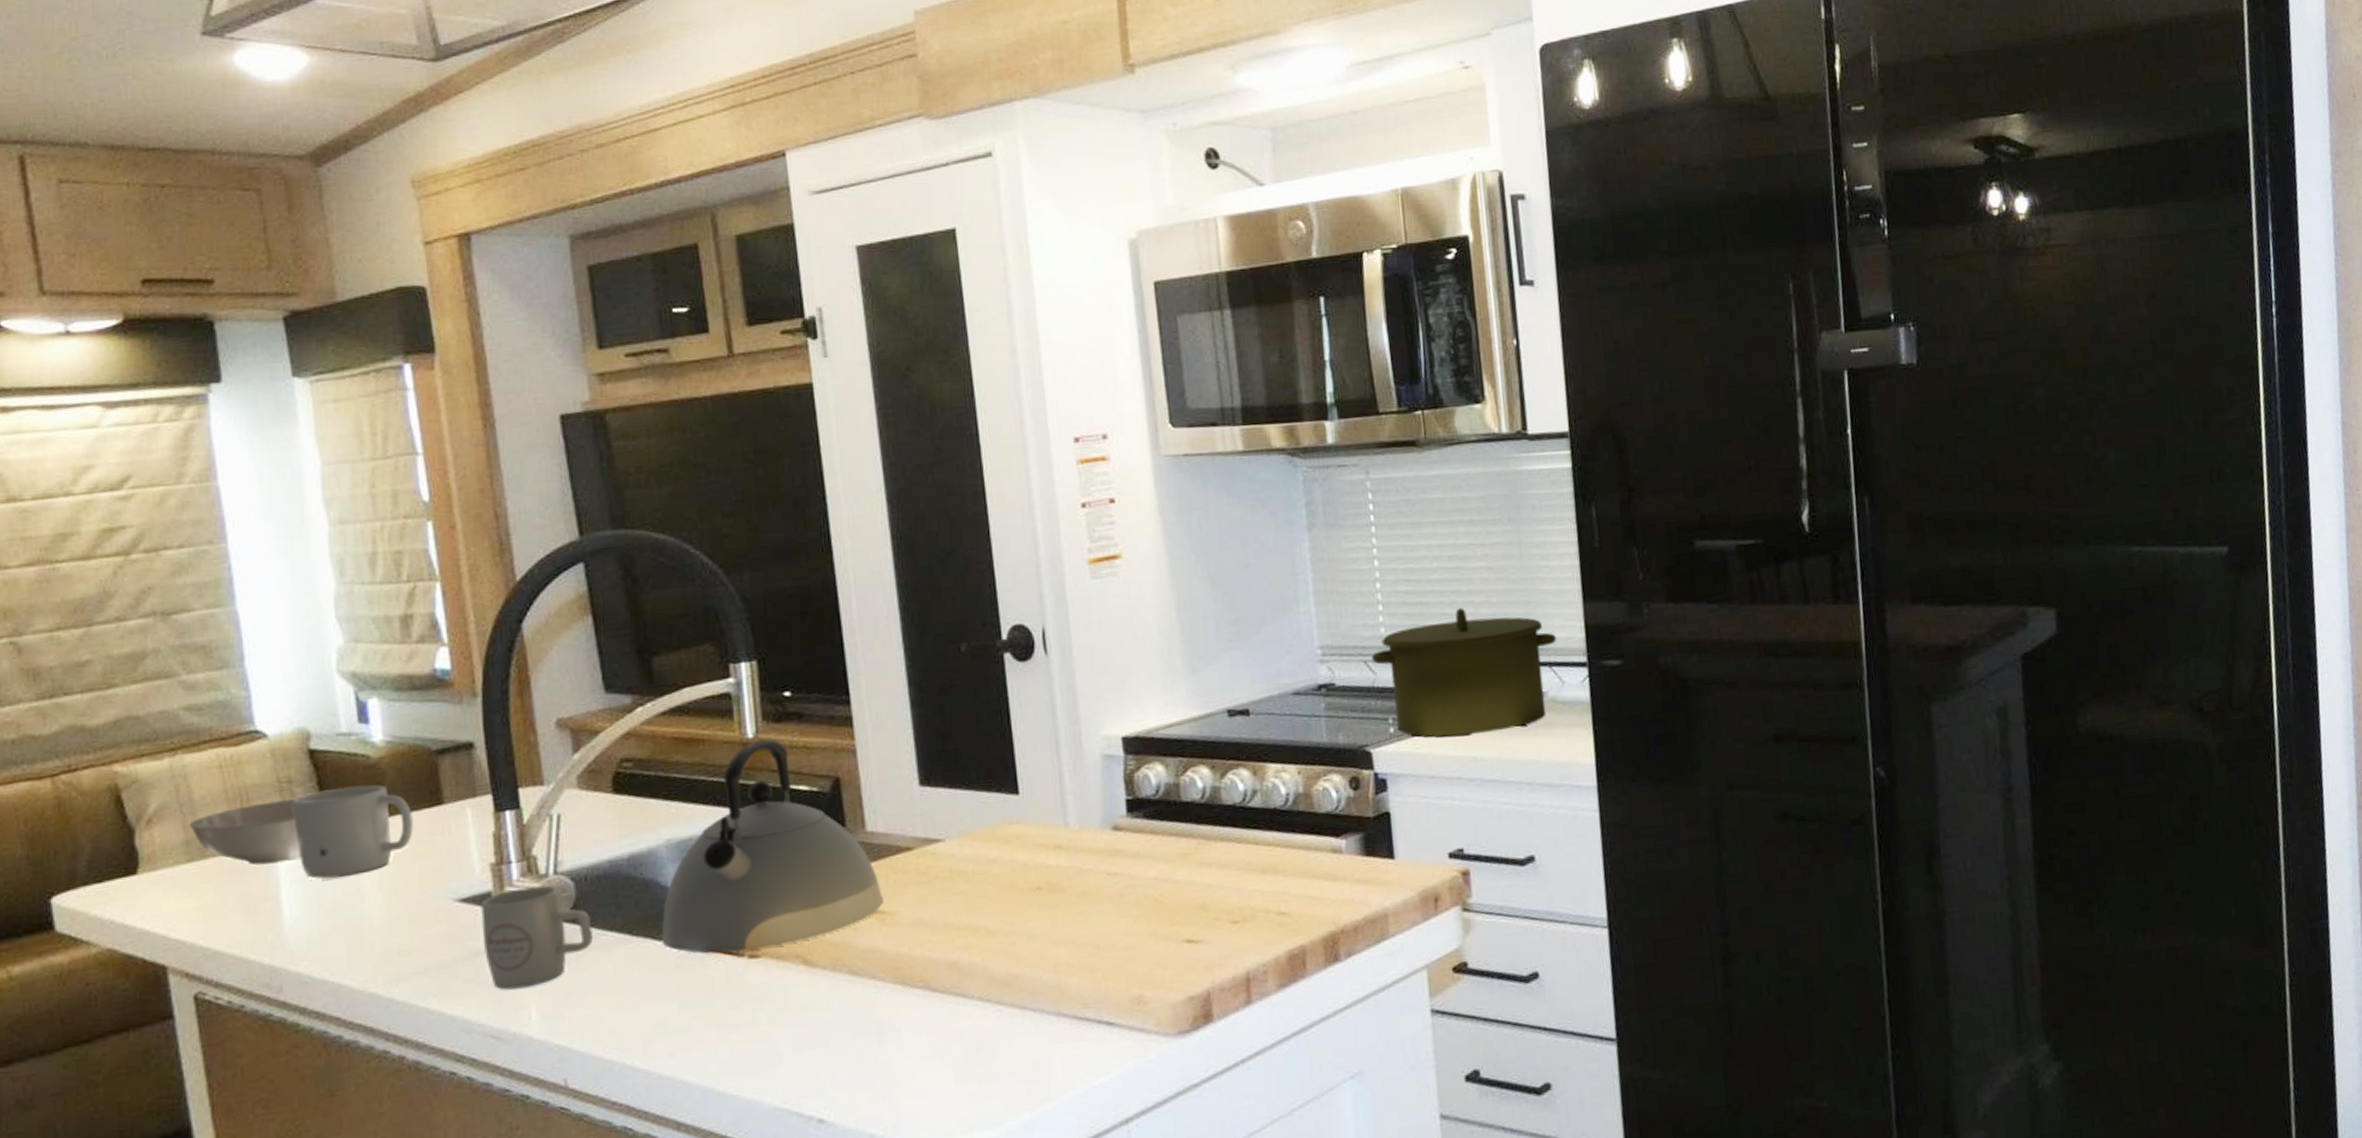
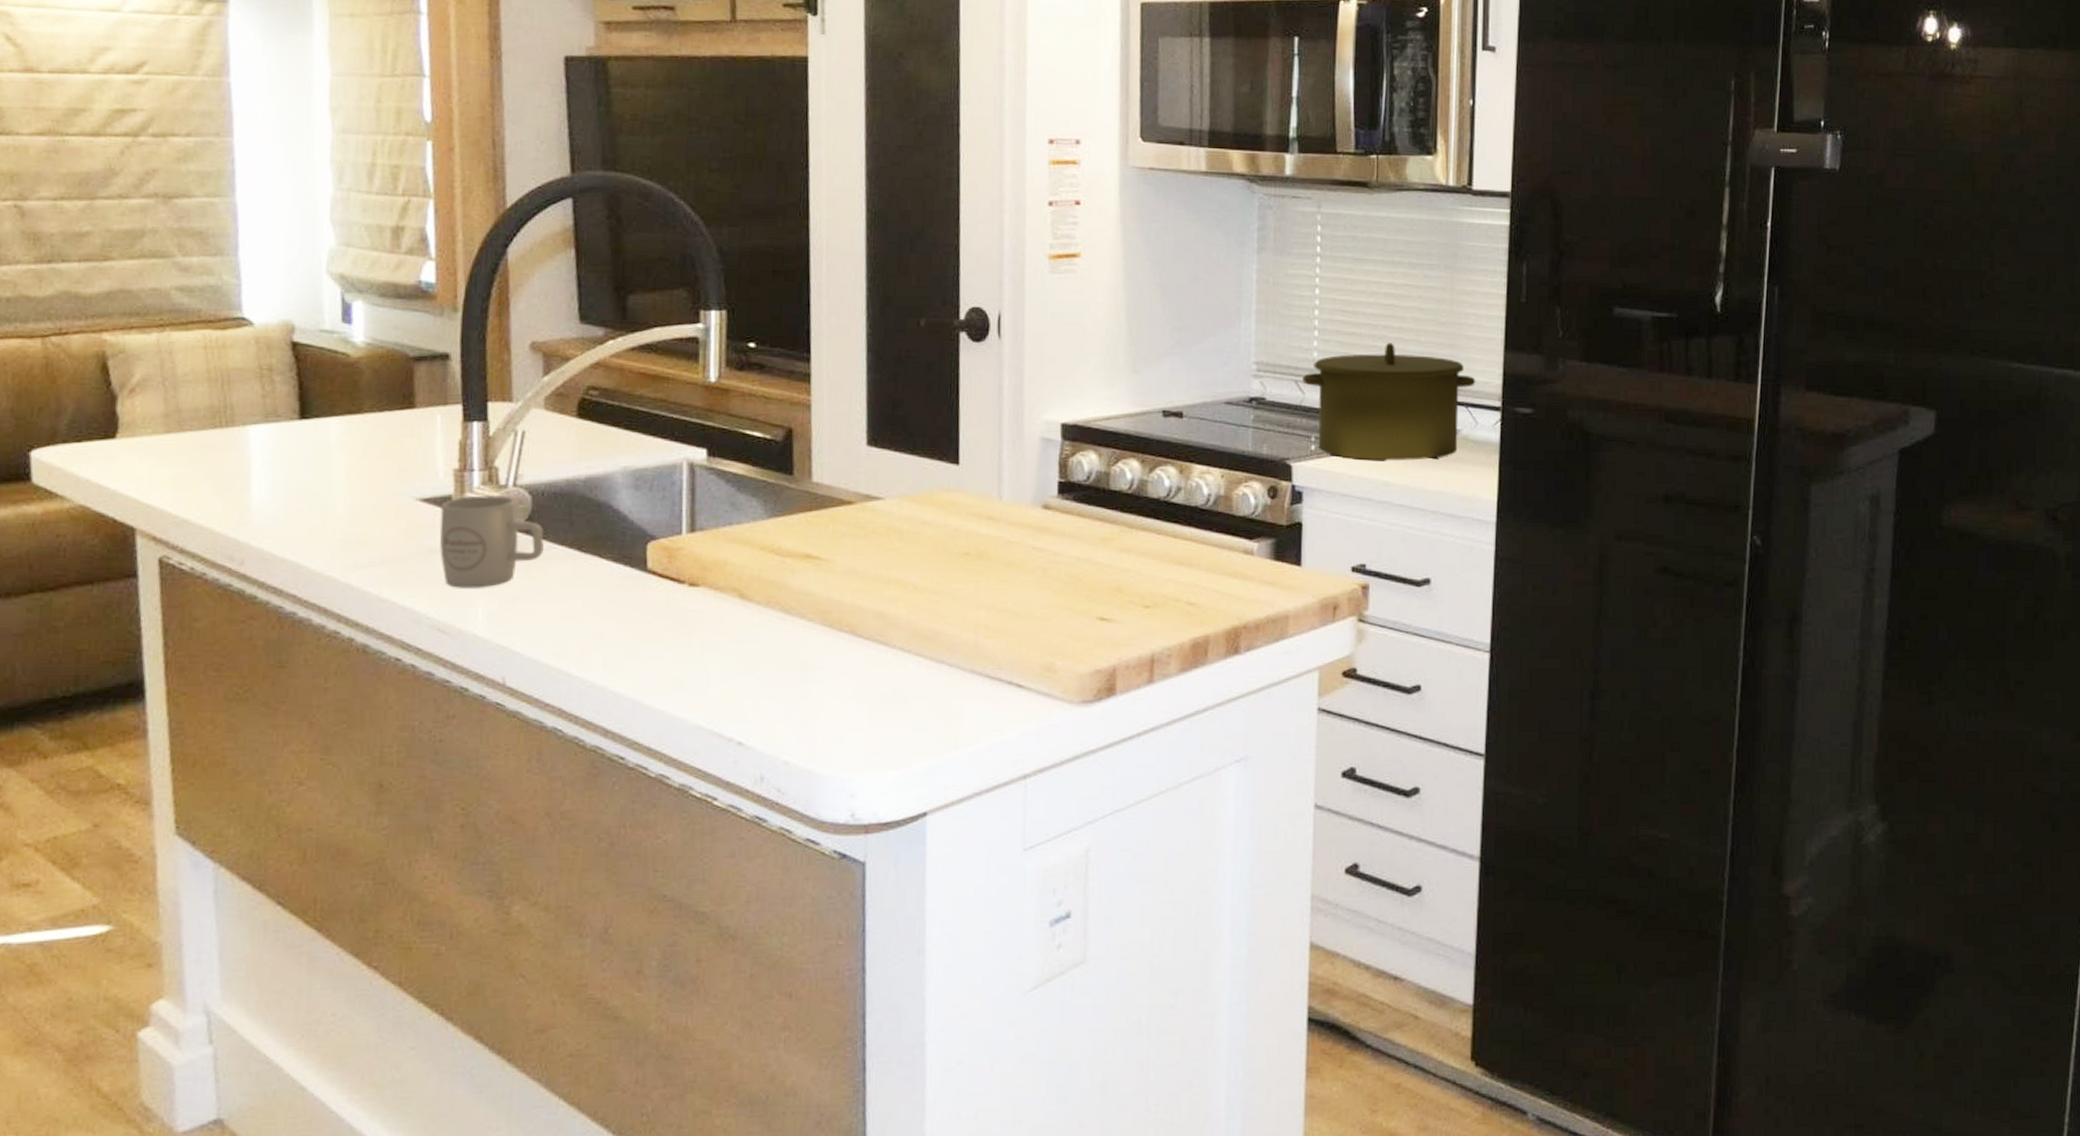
bowl: present [190,799,301,866] -> none [171,386,275,445]
mug: present [291,784,414,879] -> none [269,380,385,464]
kettle: present [661,739,883,954] -> none [608,385,821,578]

